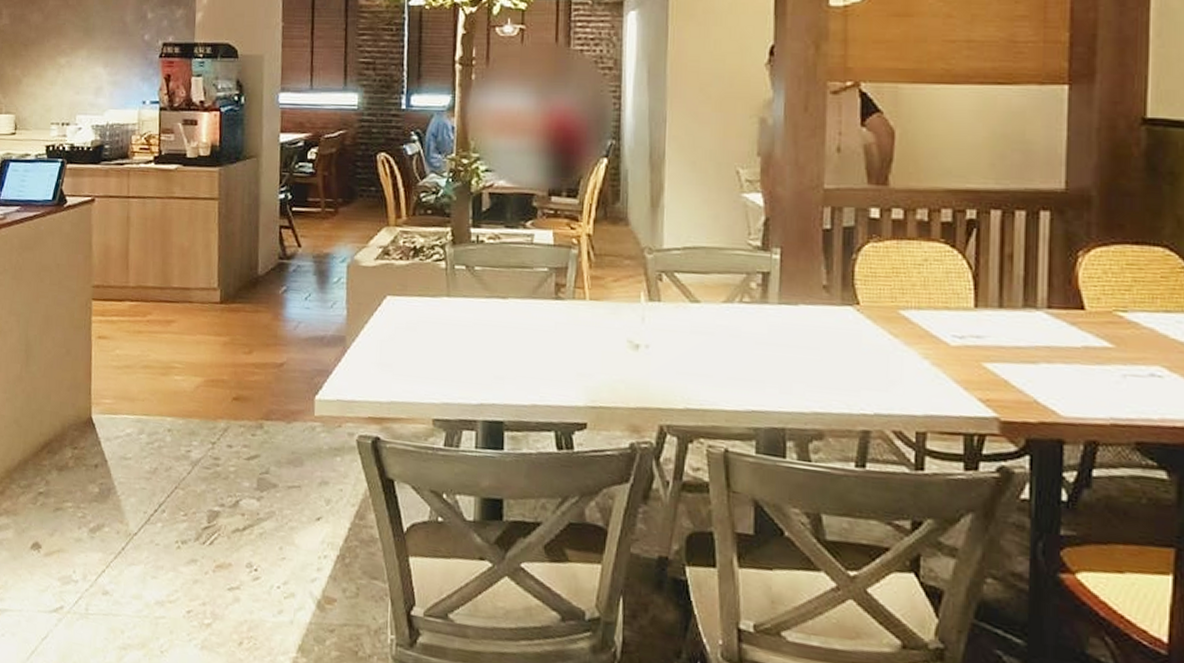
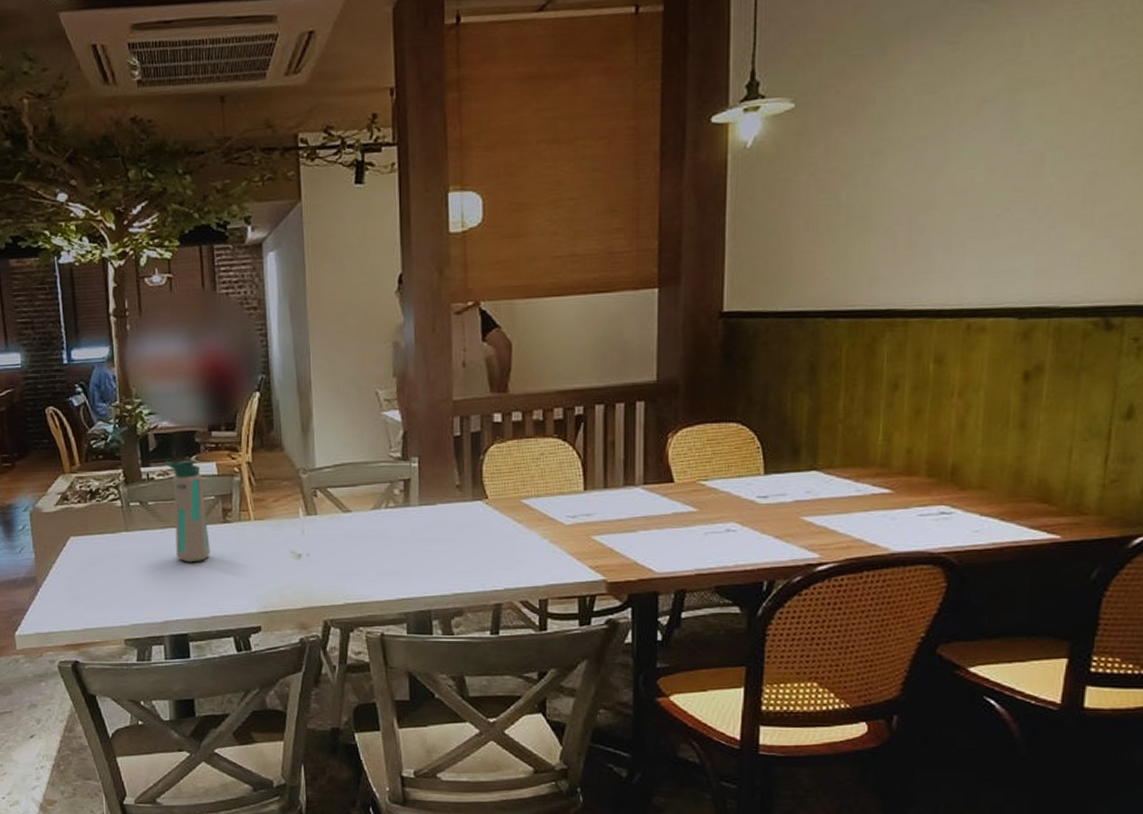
water bottle: none [497,223,538,340] -> present [165,459,211,563]

